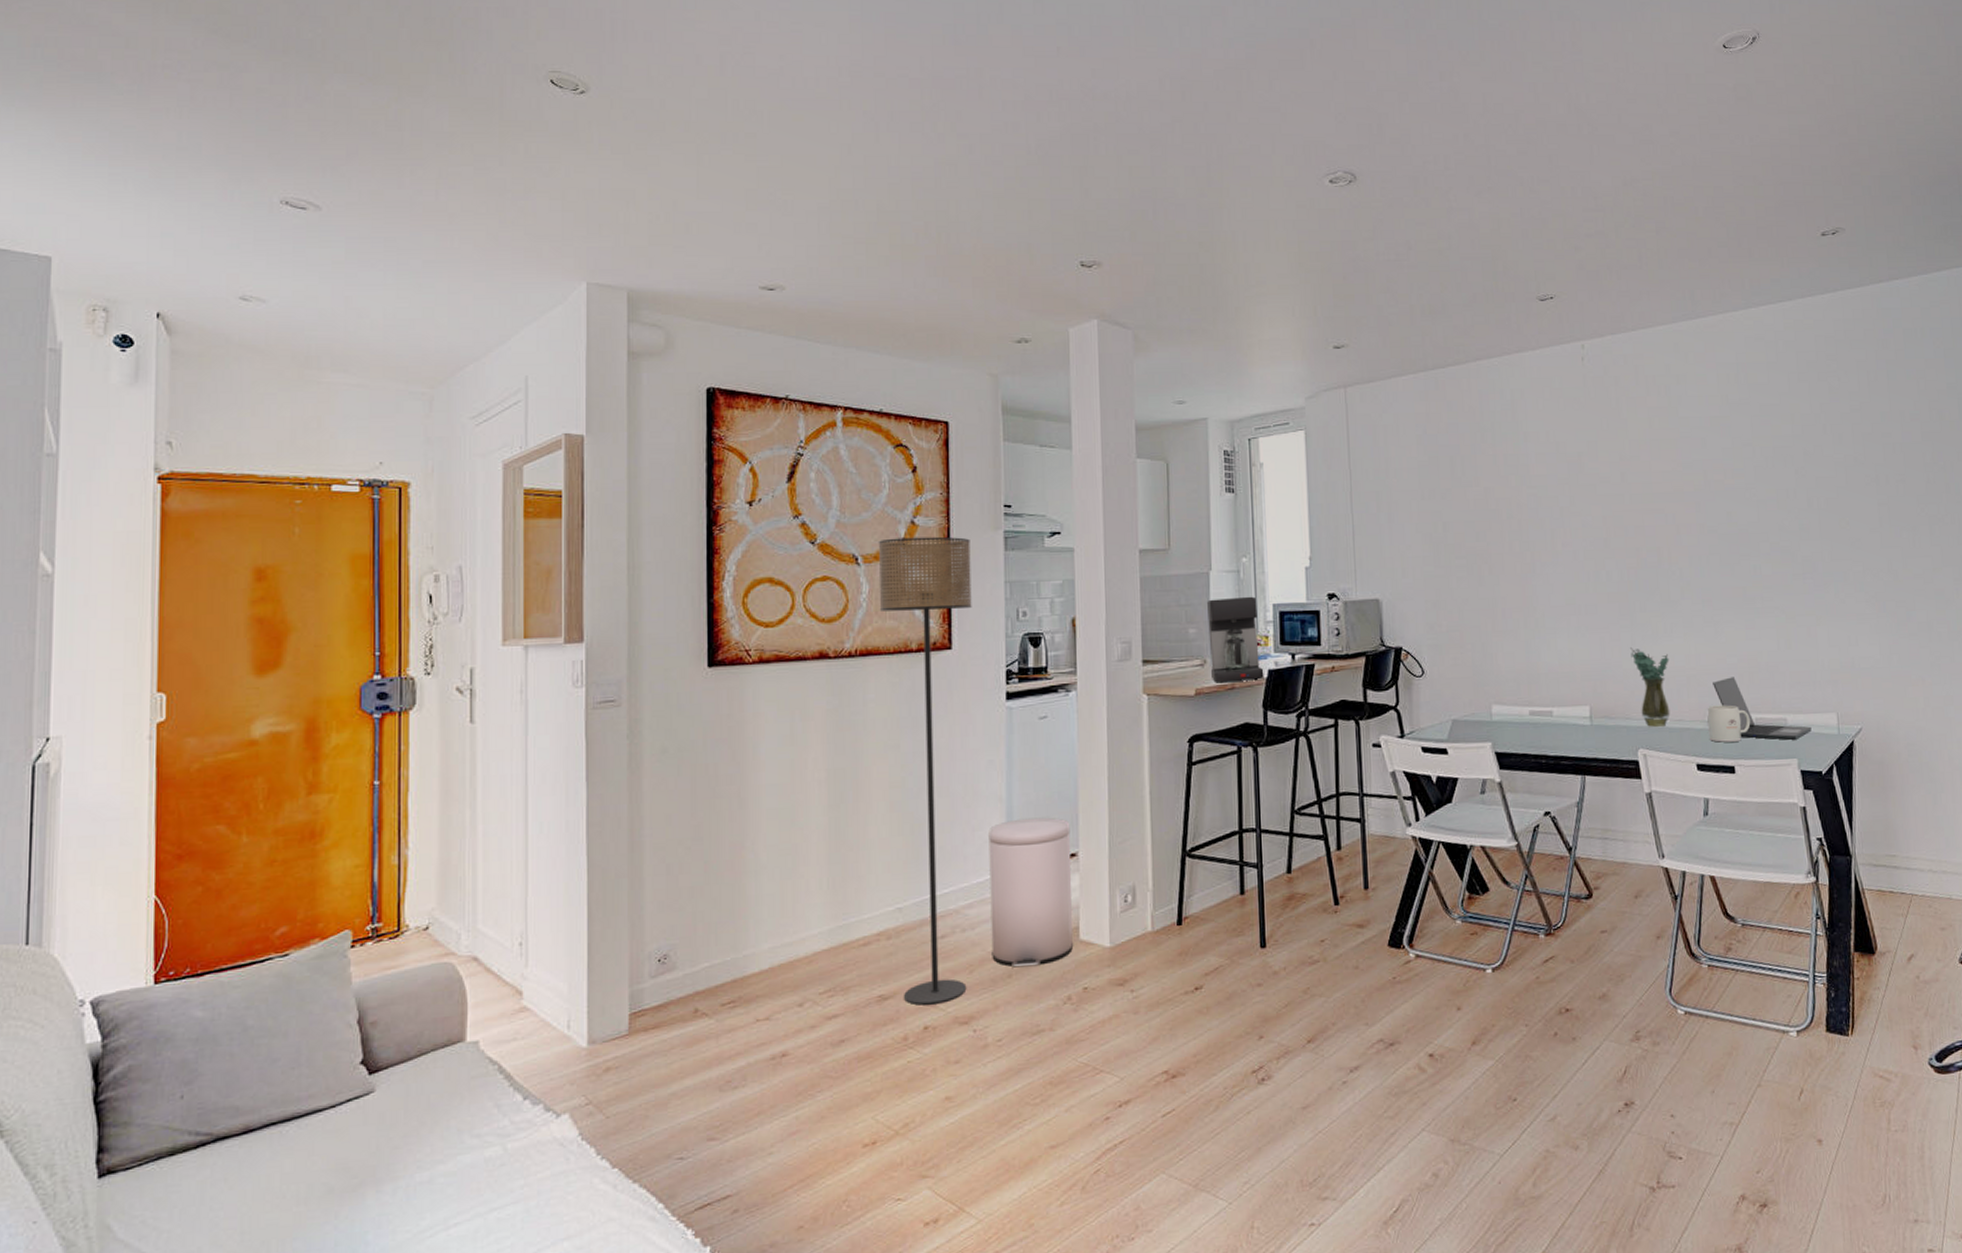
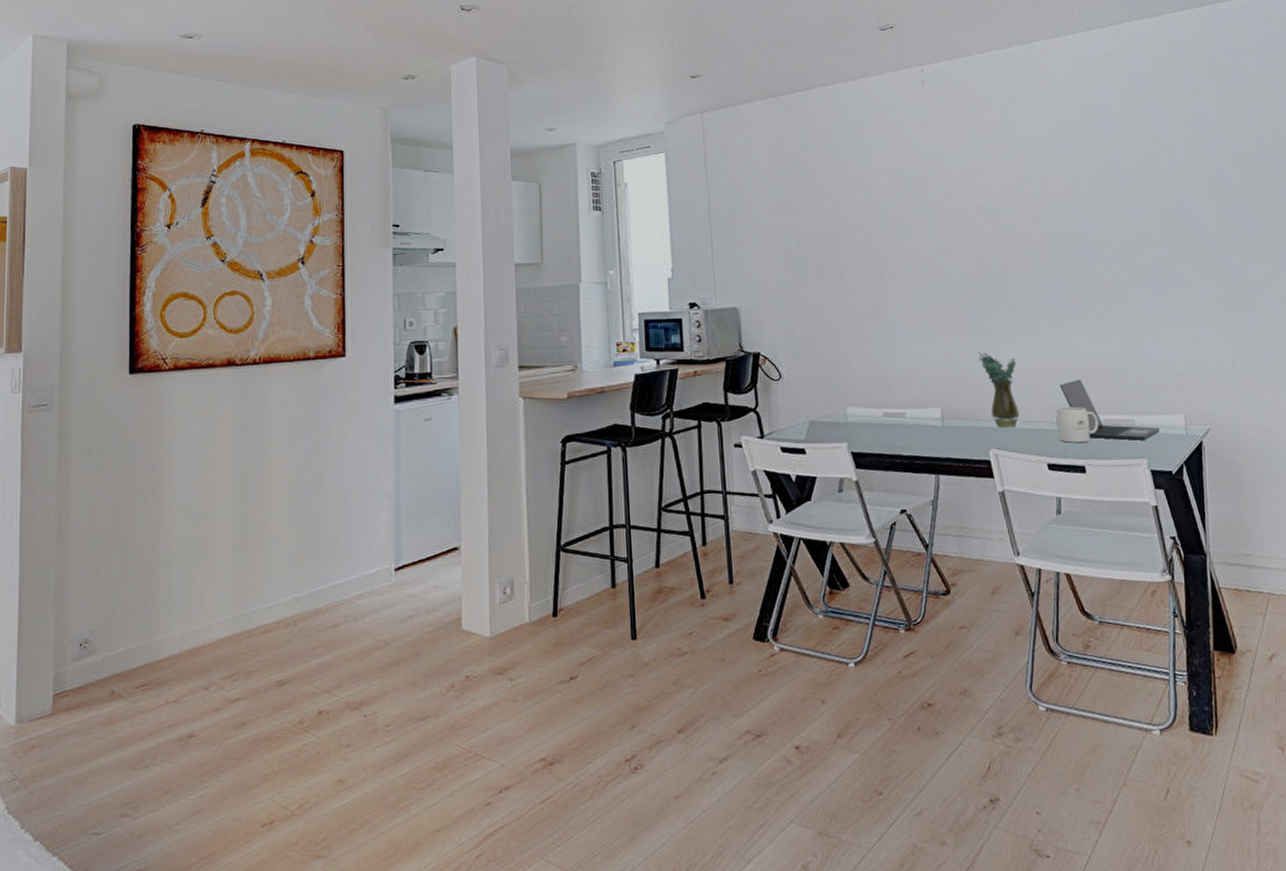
floor lamp: present [878,536,972,1006] -> none [280,254,364,691]
pedal bin: present [988,817,1074,968] -> none [378,513,457,657]
coffee maker: present [1207,596,1264,683] -> none [578,306,631,387]

